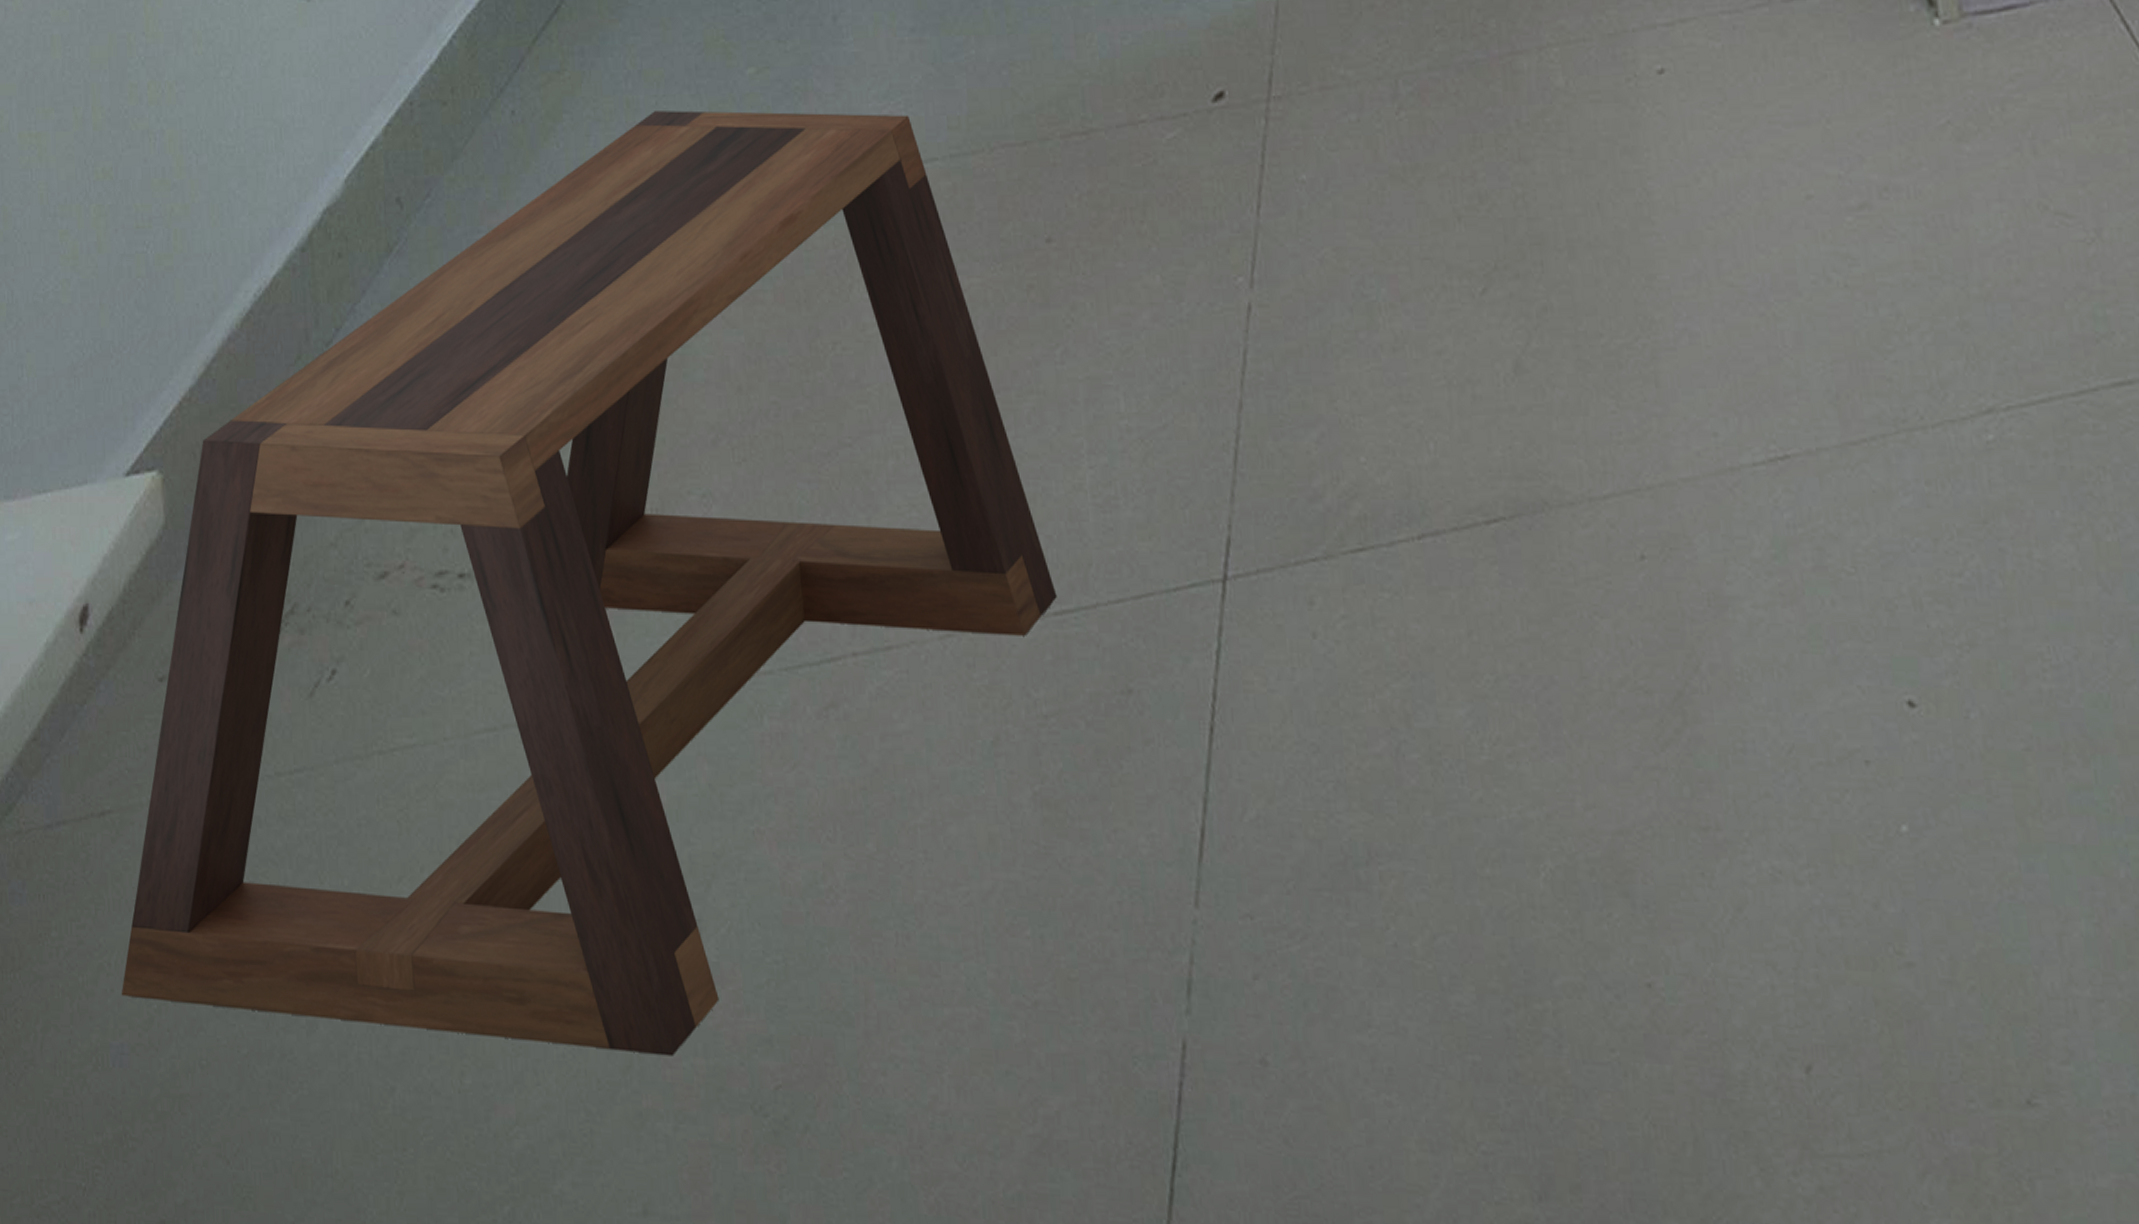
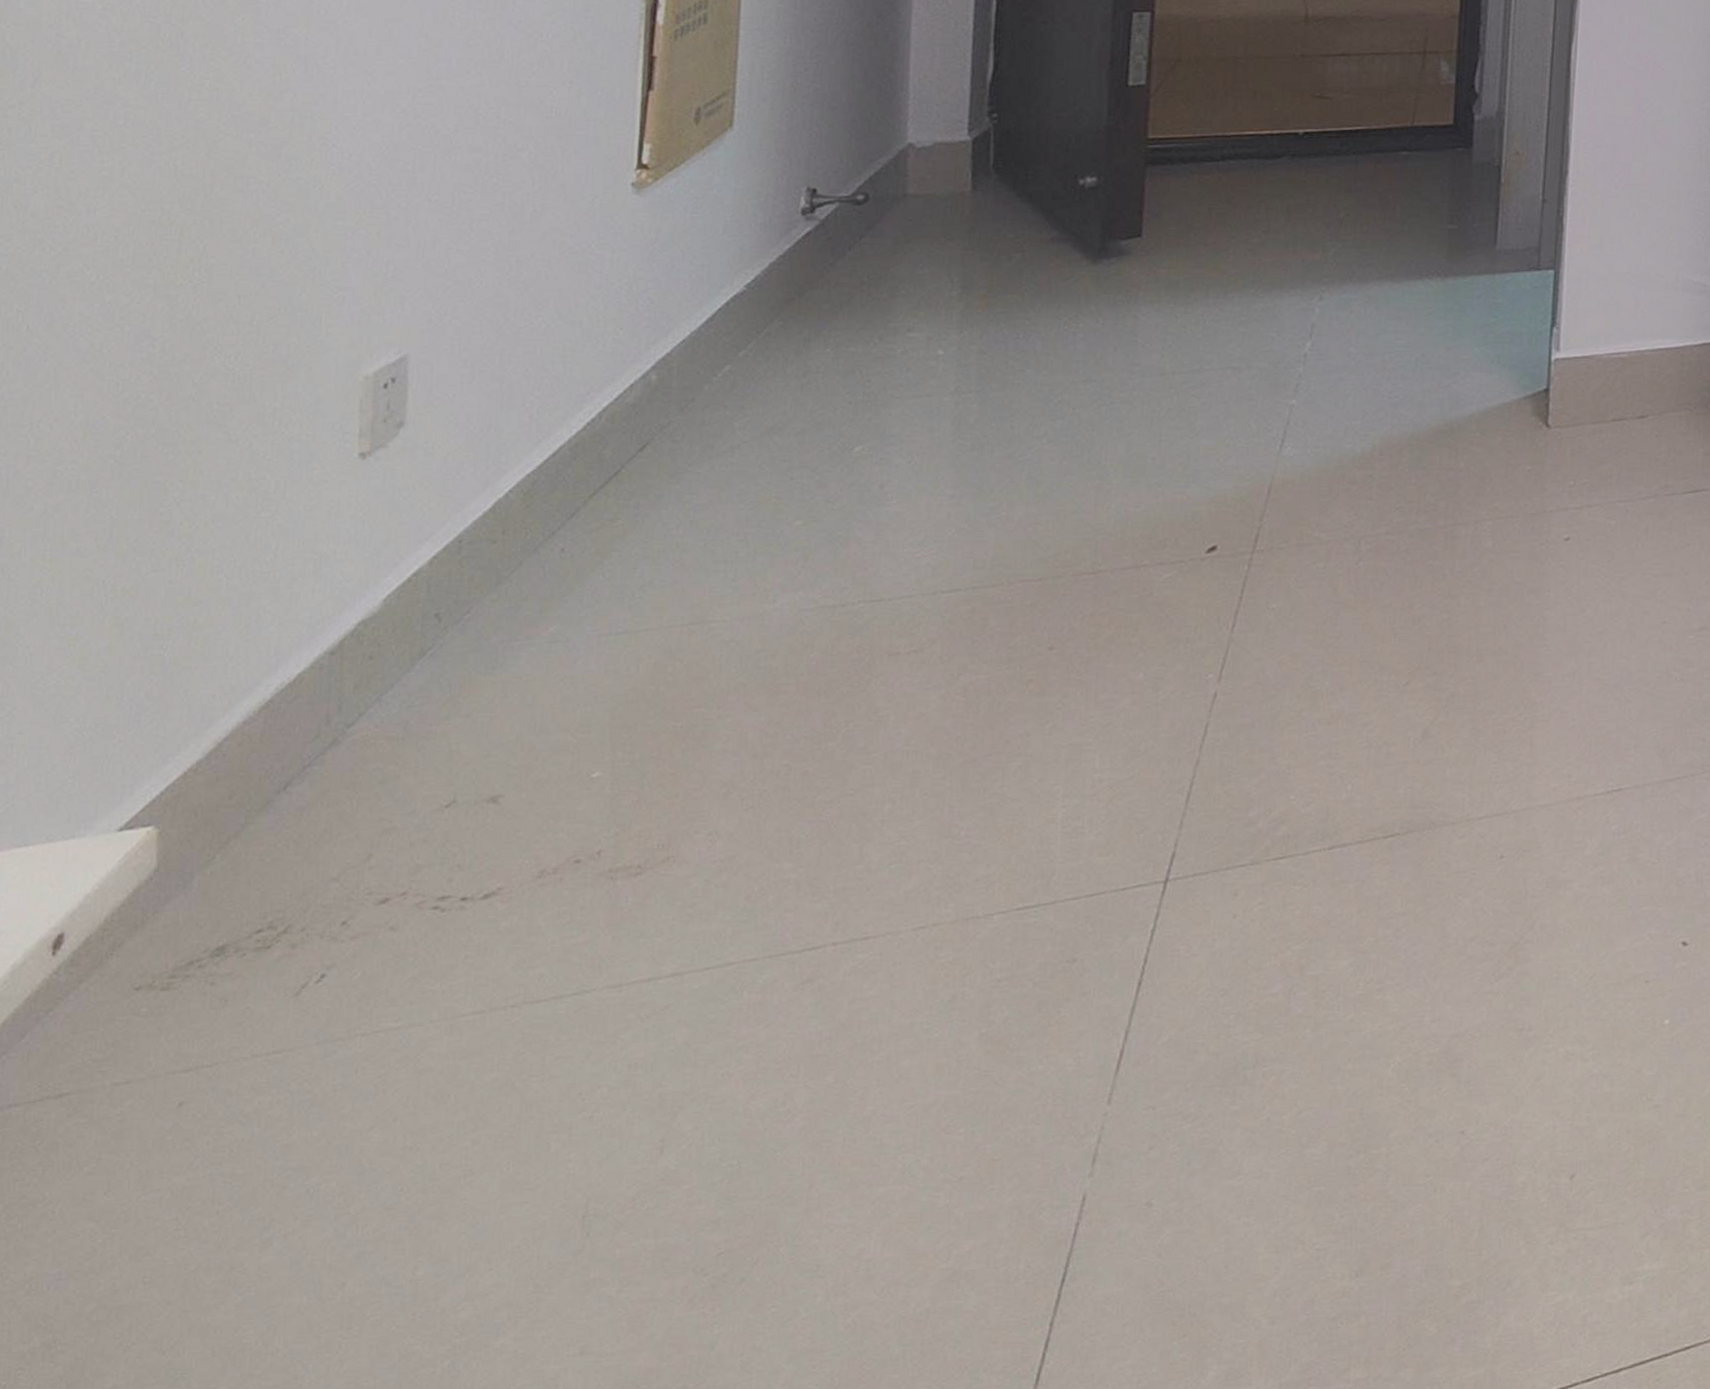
stool: present [121,110,1057,1057] -> none [63,551,1021,1240]

